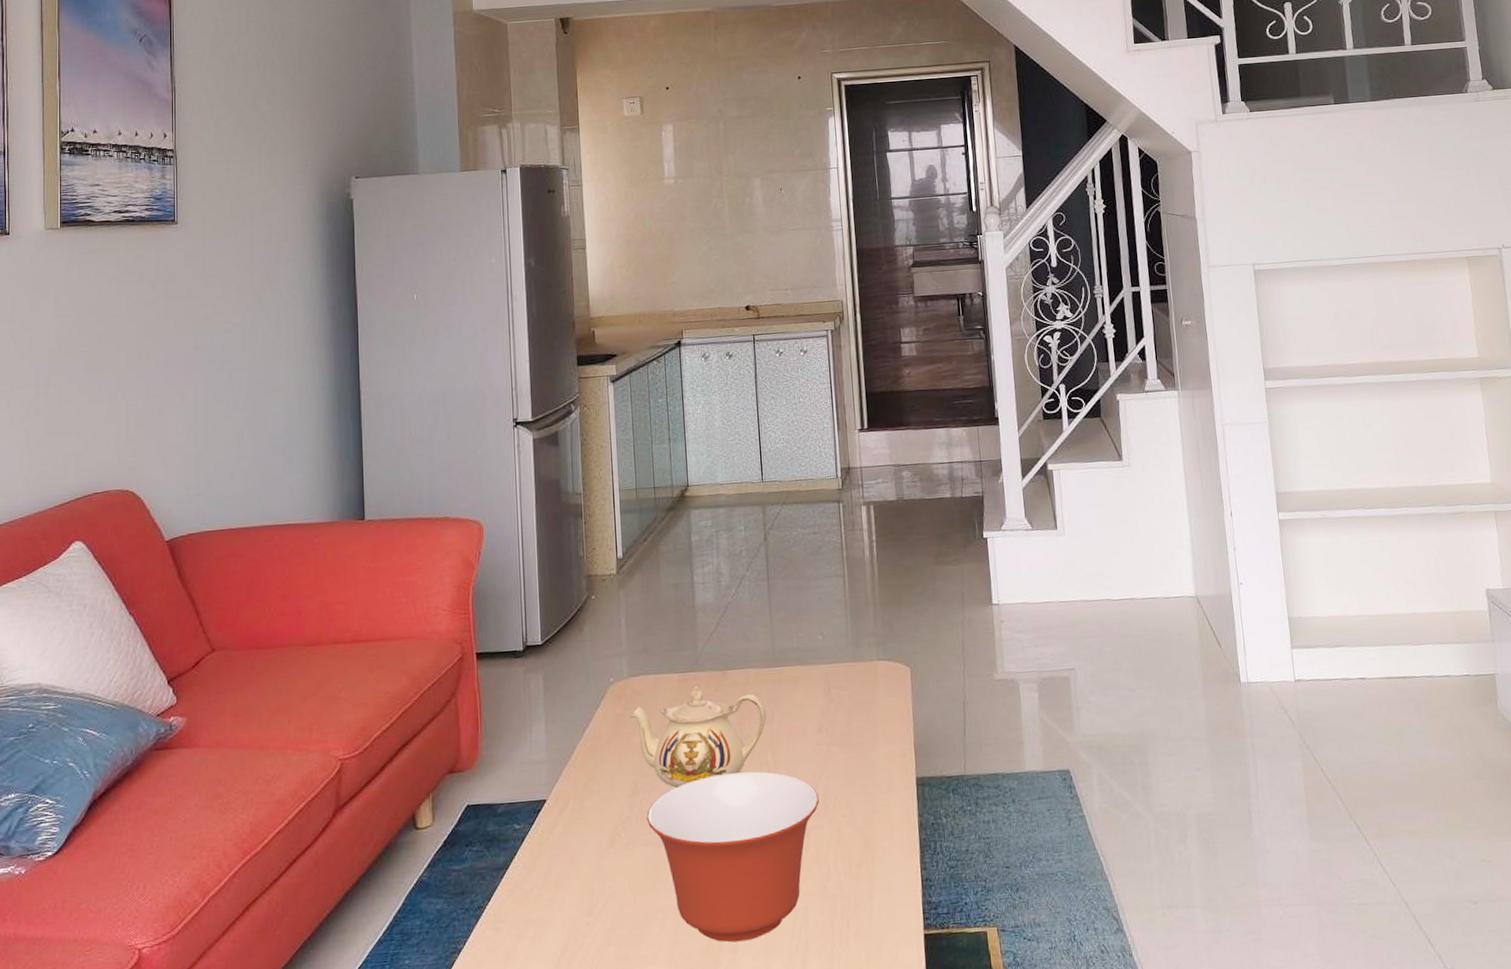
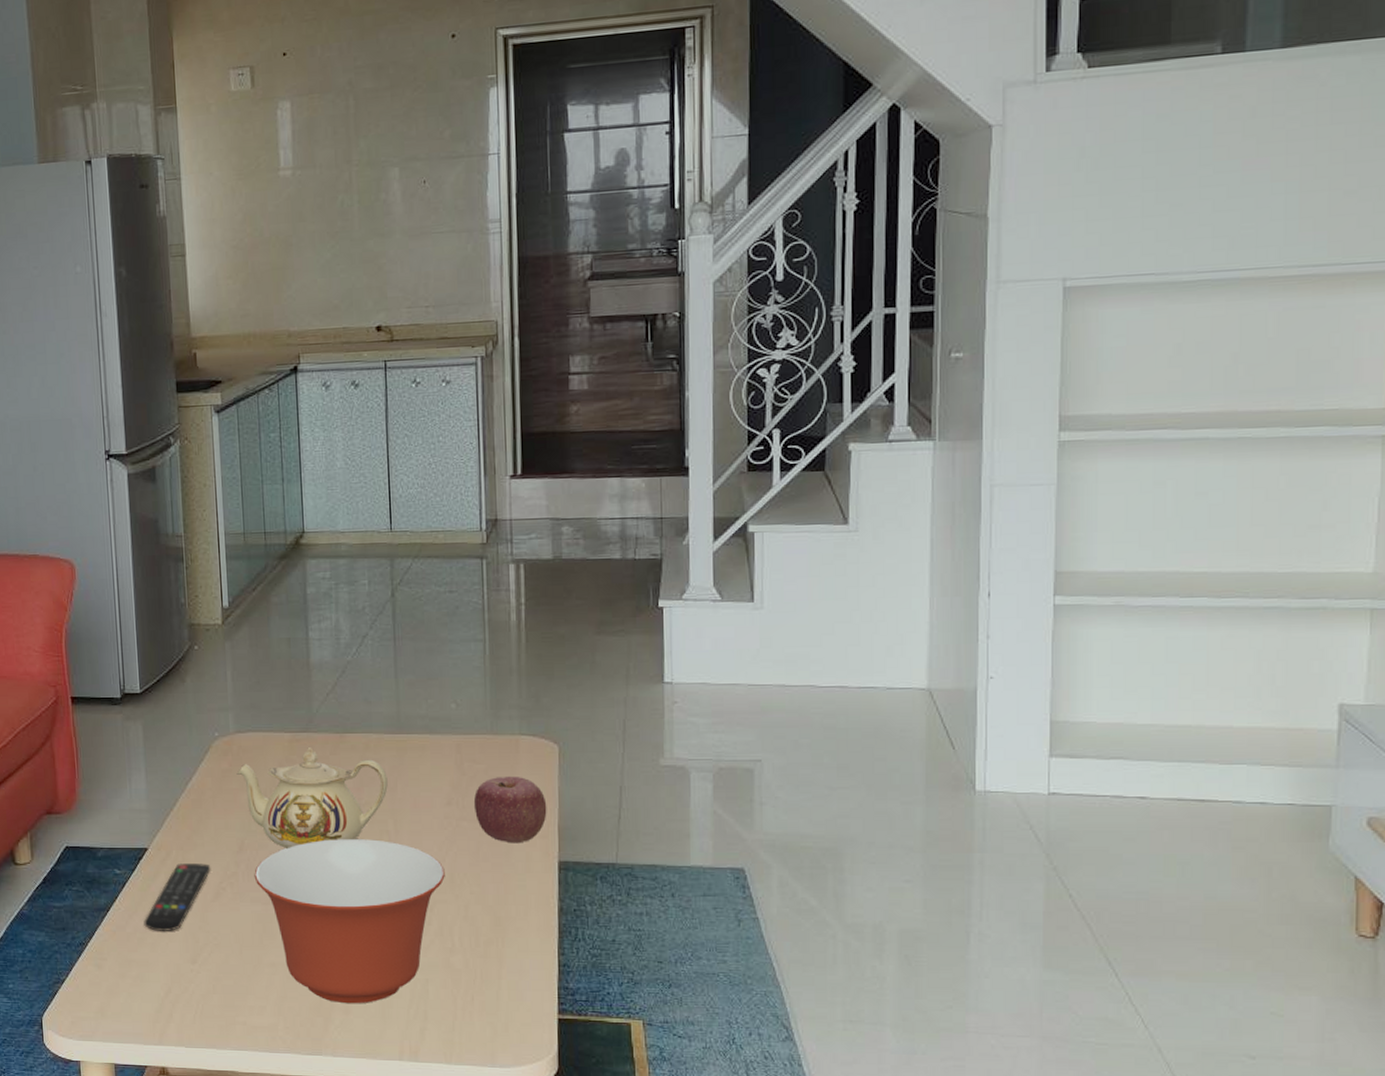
remote control: none [541,810,606,886] -> present [144,863,211,932]
apple: none [841,699,904,764] -> present [473,776,547,844]

